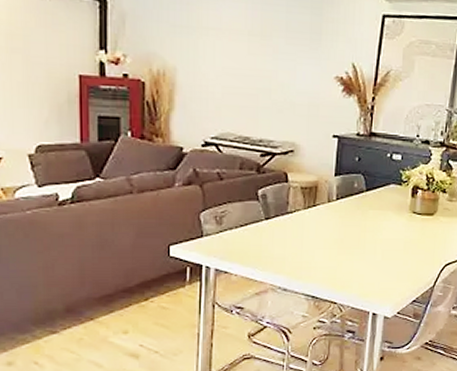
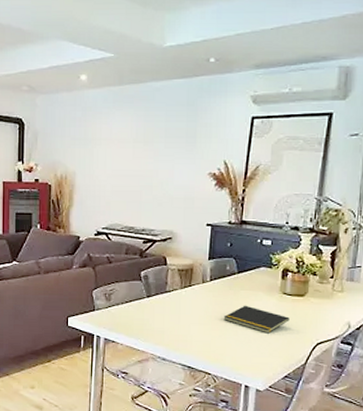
notepad: none [350,226,419,256] -> present [223,305,290,334]

